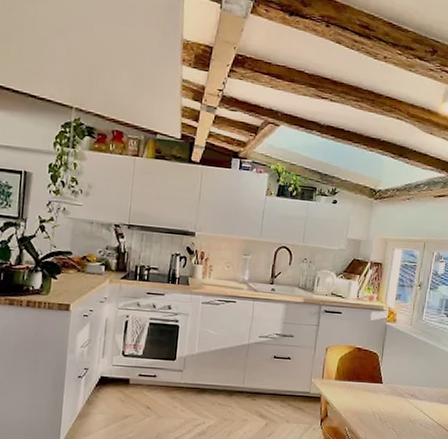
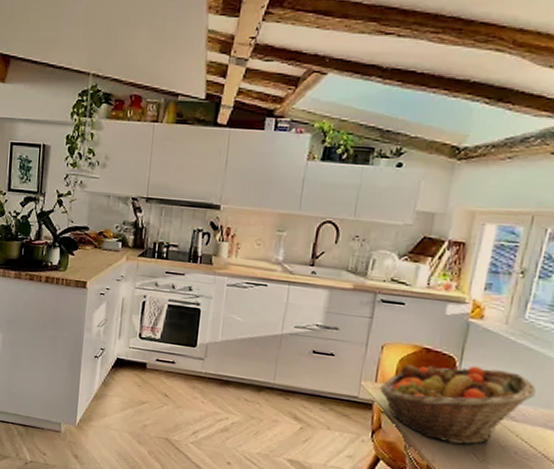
fruit basket: none [325,359,431,423] -> present [379,364,536,445]

